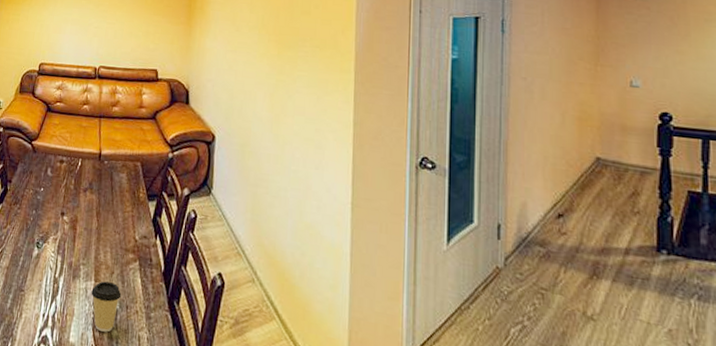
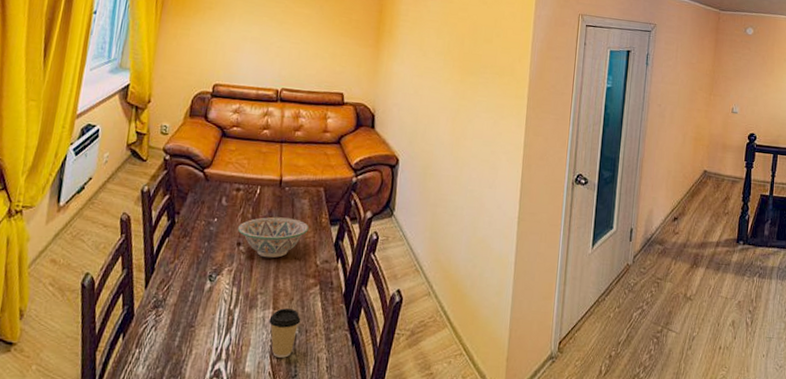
decorative bowl: none [61,189,127,230] -> present [237,216,309,258]

